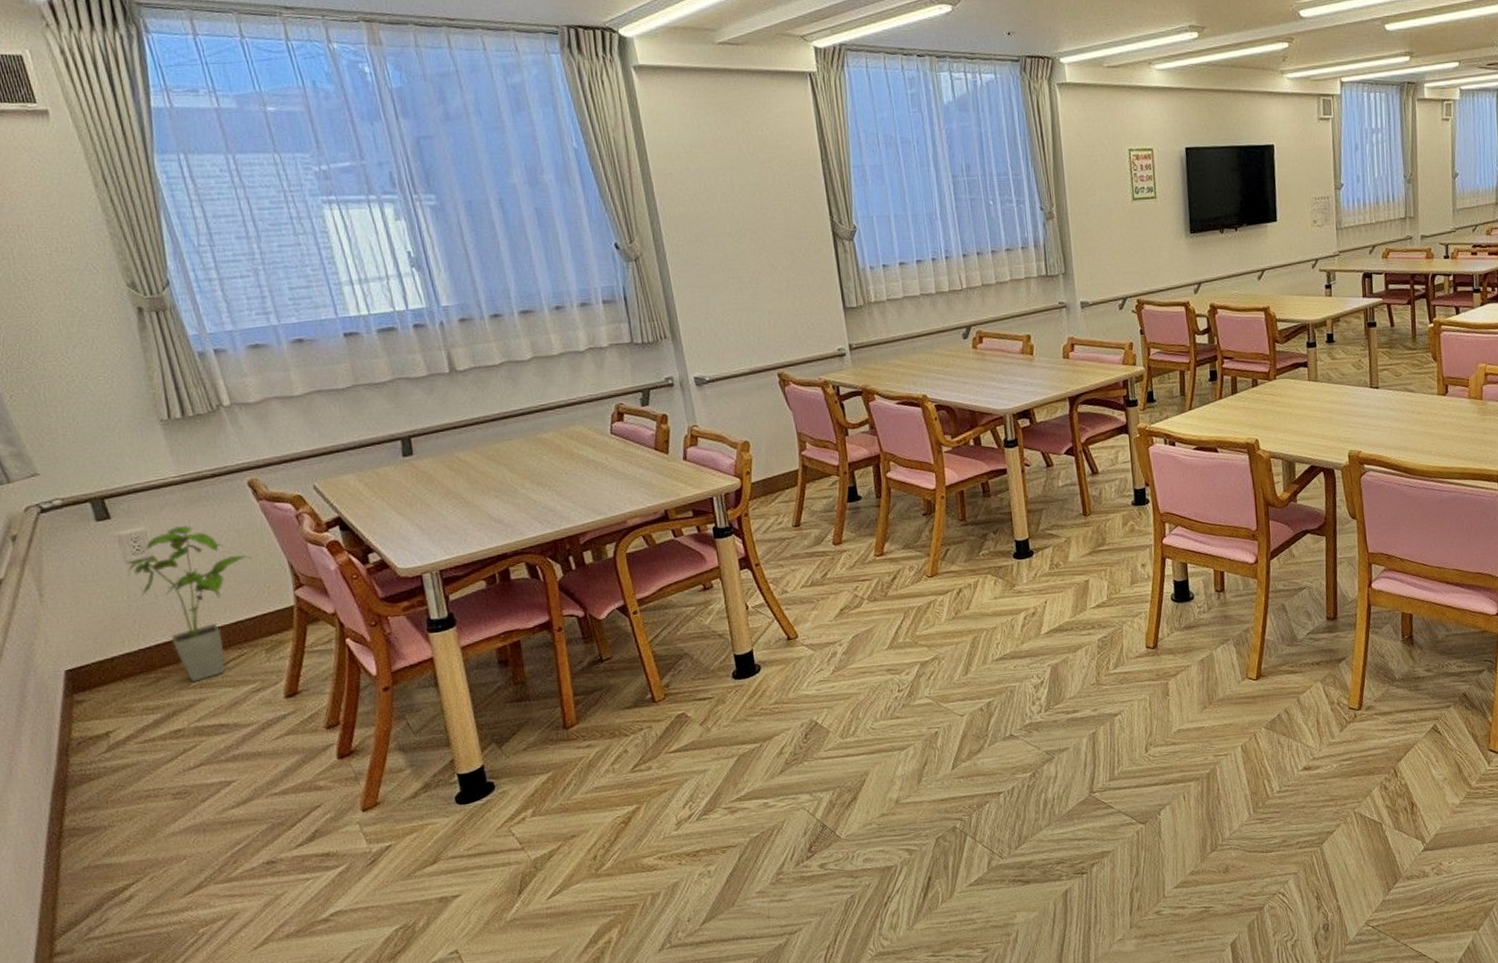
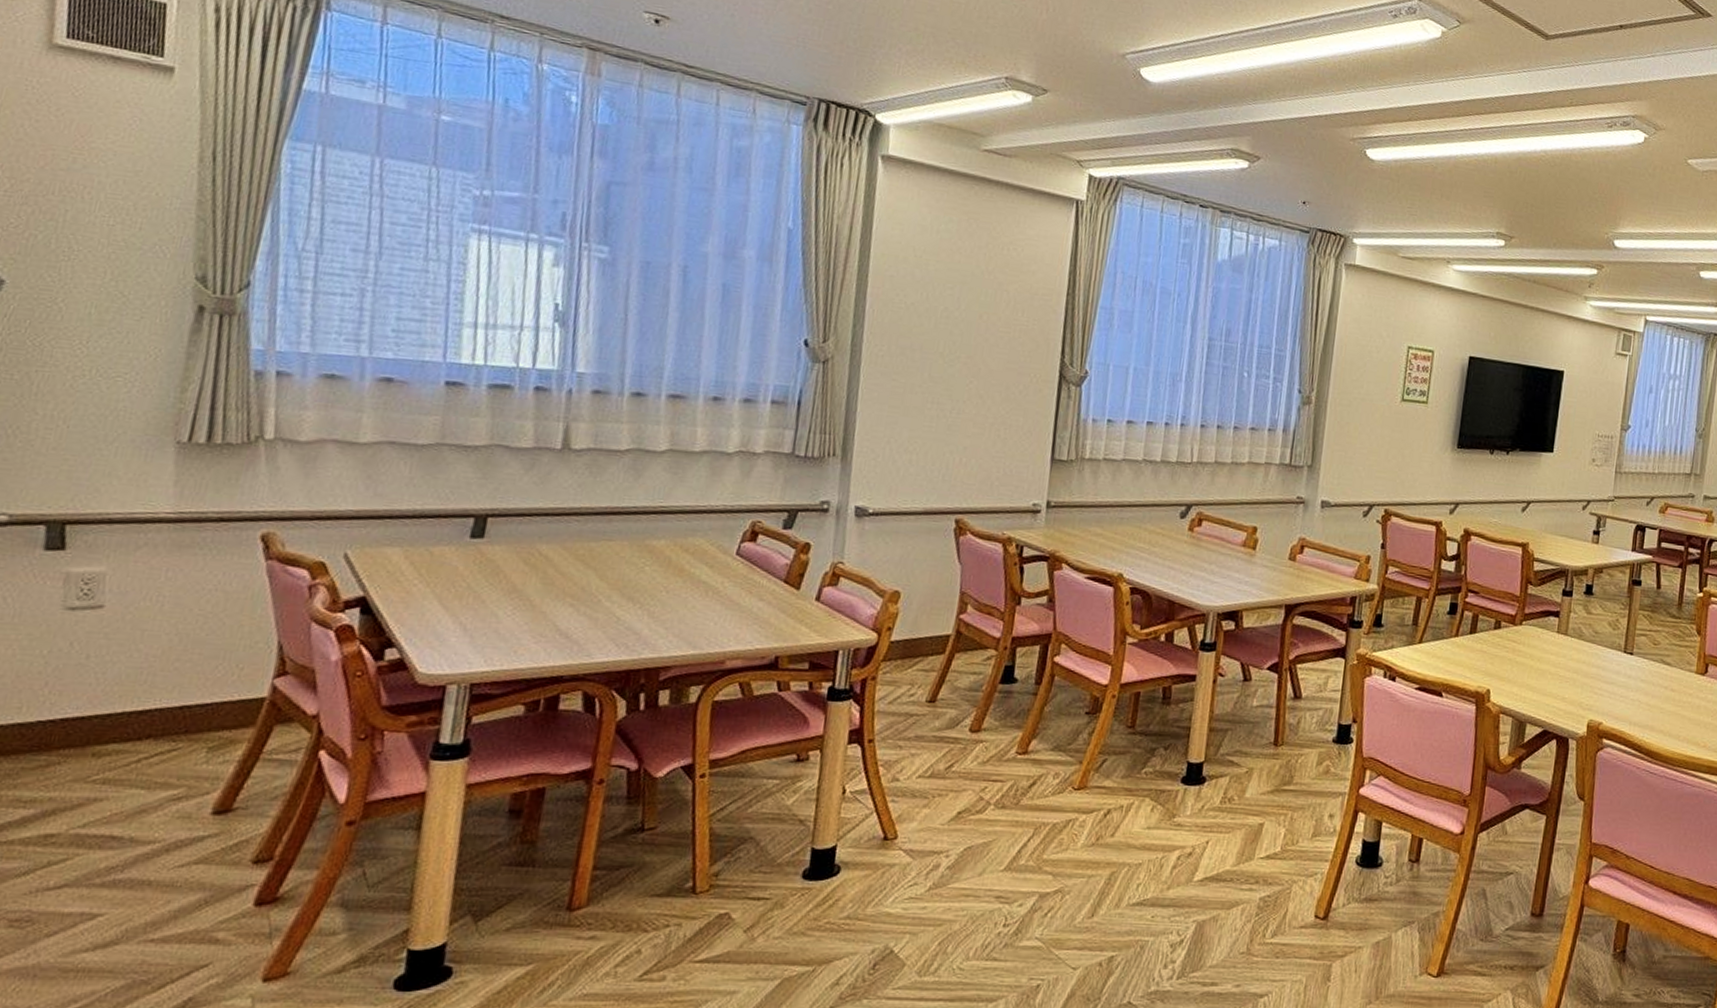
house plant: present [127,525,251,683] -> none [60,573,232,777]

